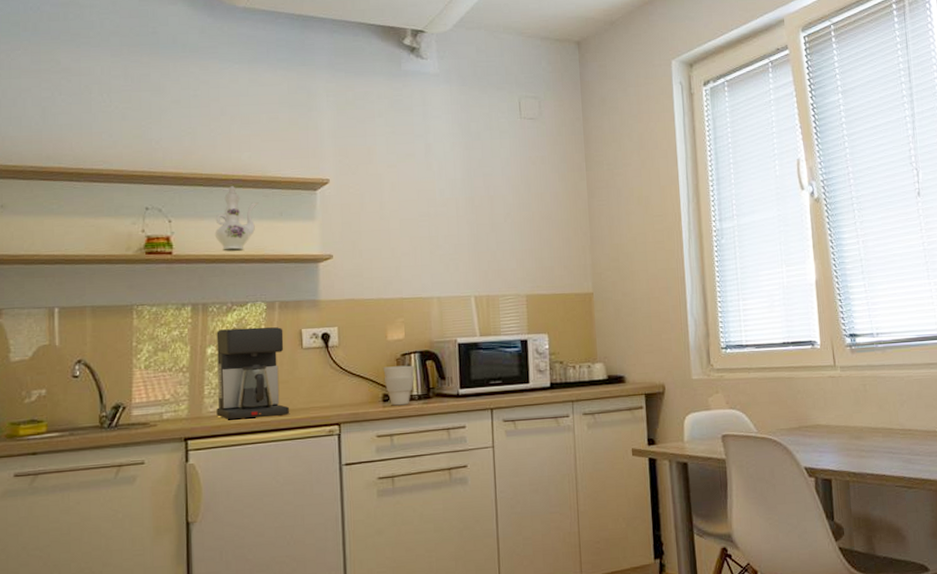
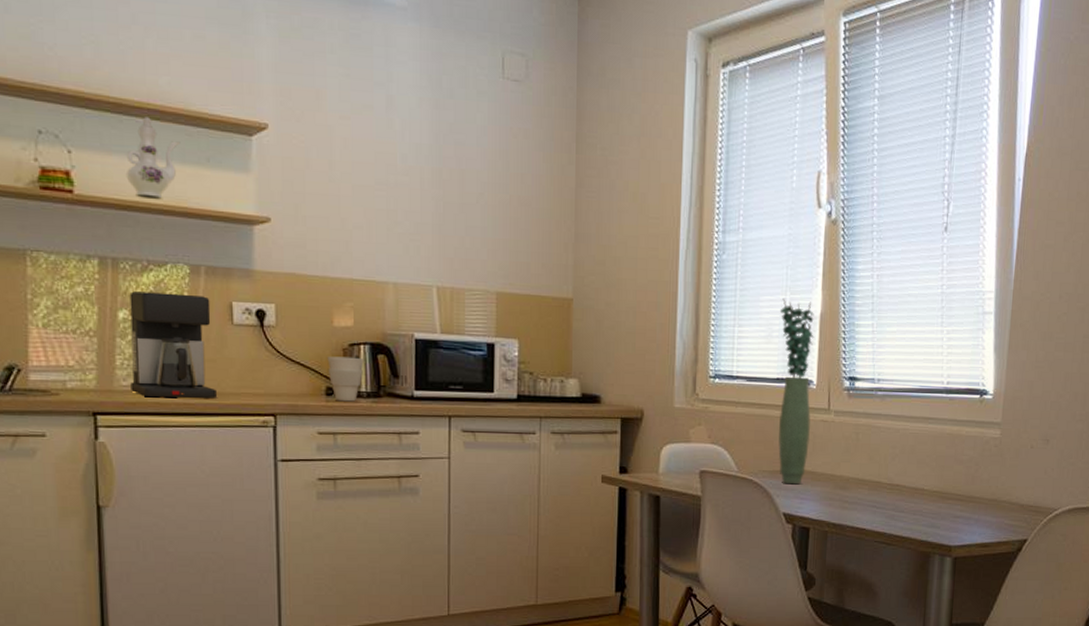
vase: none [778,270,821,440] -> present [778,297,814,485]

